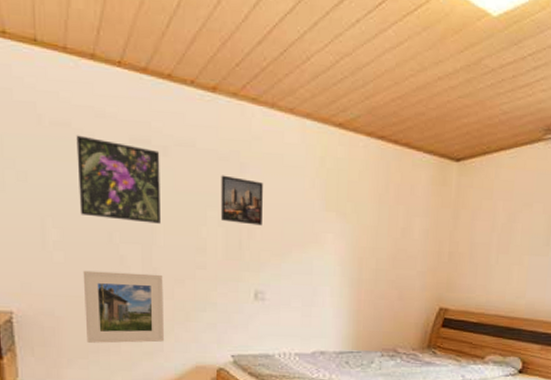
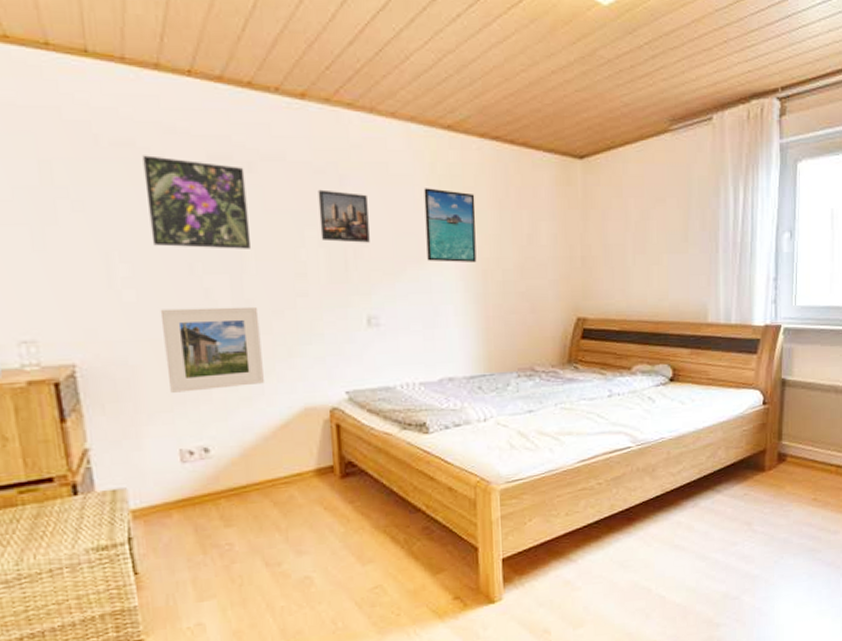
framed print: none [311,179,358,250] -> present [424,188,477,262]

